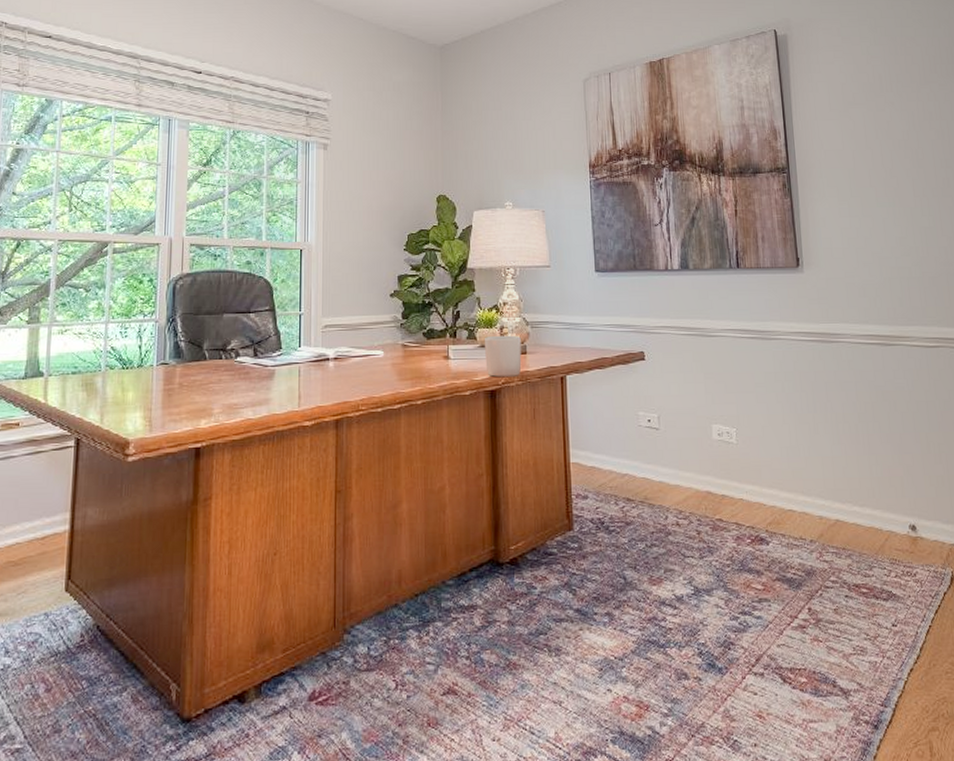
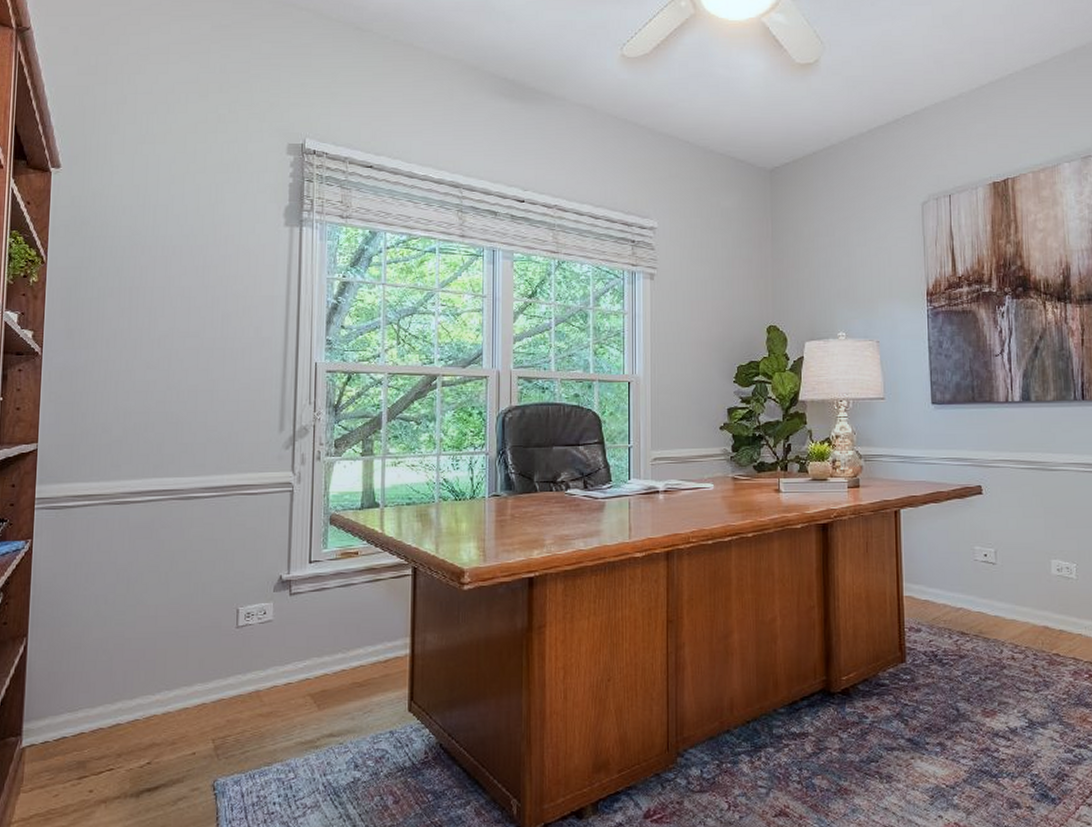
mug: present [484,335,522,377] -> none [815,468,854,510]

